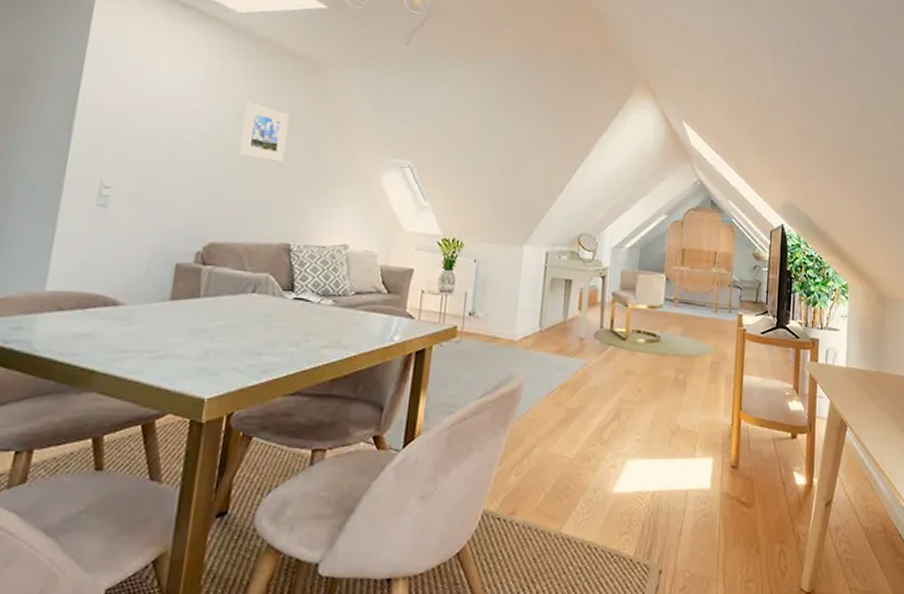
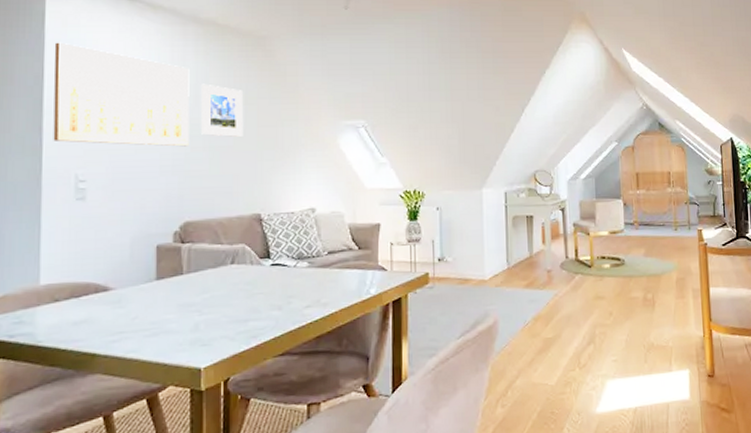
wall art: none [82,40,237,165] -> present [53,42,190,147]

